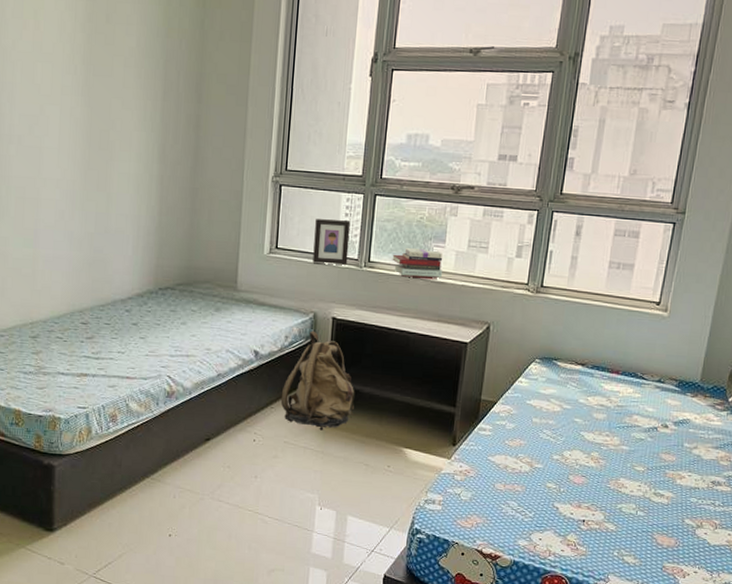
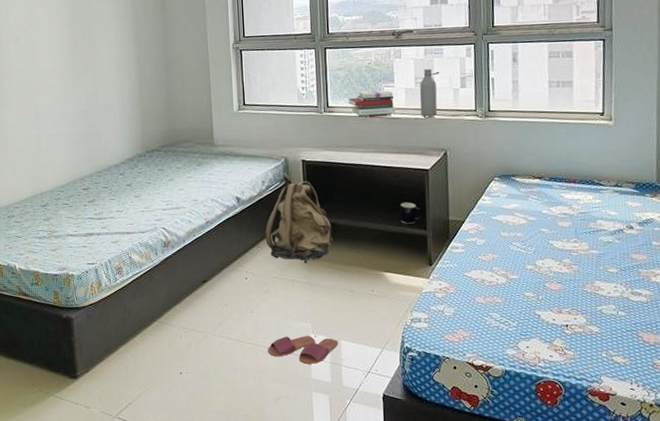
slippers: none [268,506,345,538] -> present [268,335,339,364]
picture frame: present [313,219,351,265] -> none [275,74,309,114]
mug: none [430,375,453,401] -> present [400,202,421,225]
water bottle: none [468,231,496,287] -> present [419,68,440,118]

